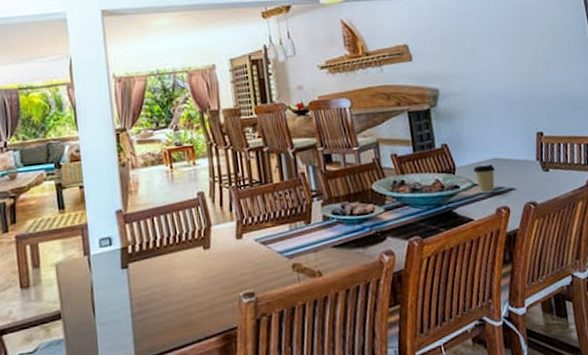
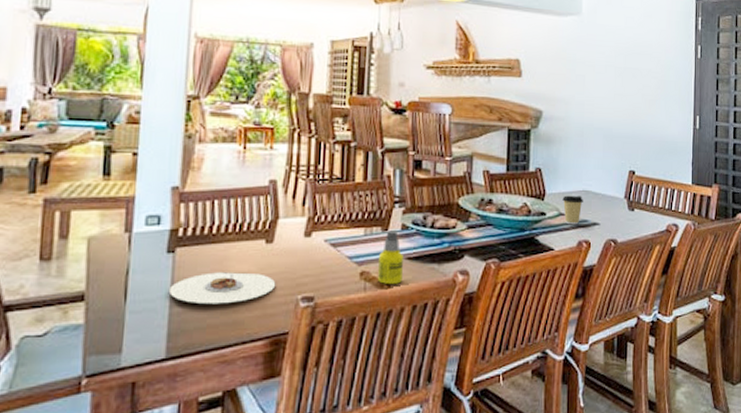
plate: none [128,277,219,311] -> present [168,272,276,305]
bottle: none [307,222,332,273] -> present [378,231,403,284]

